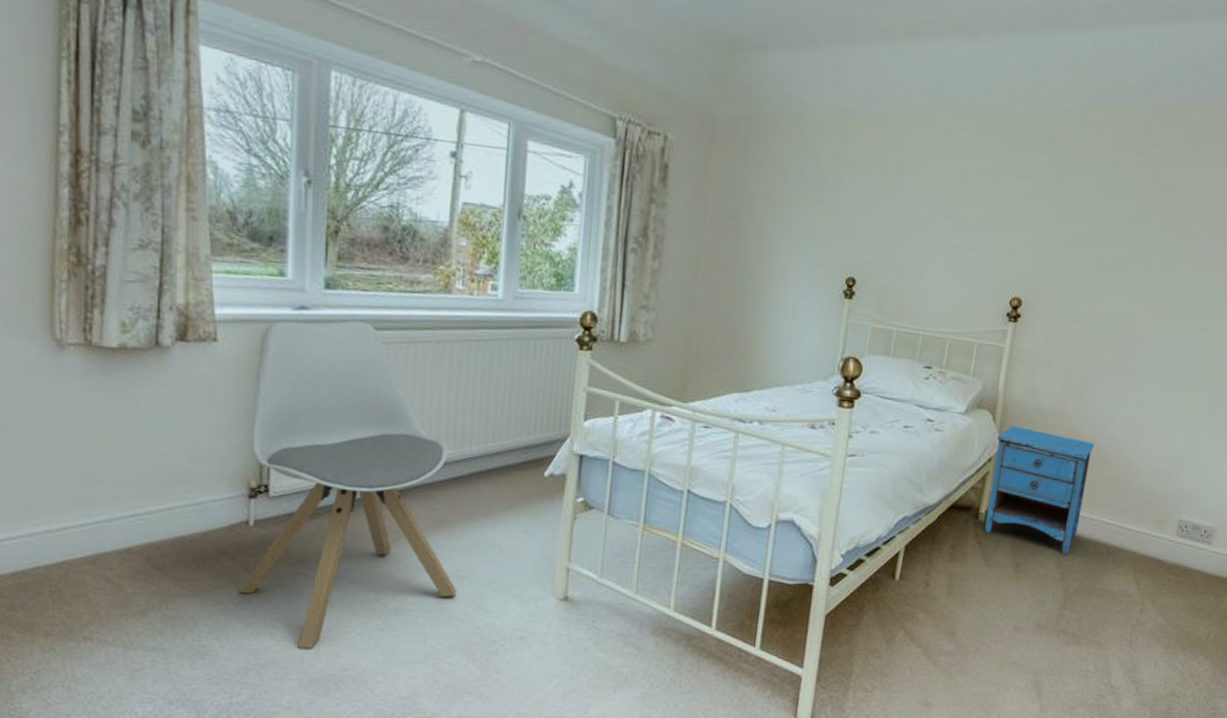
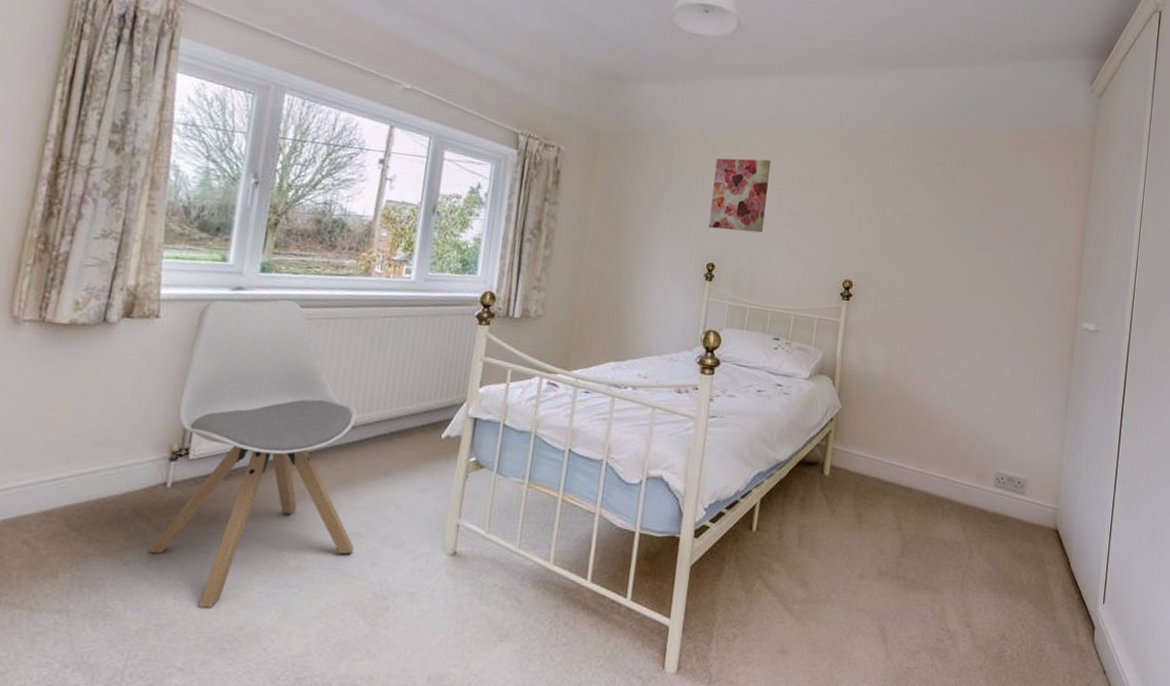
wall art: none [848,147,926,241] -> present [708,158,771,233]
nightstand: present [984,425,1095,556] -> none [829,389,919,507]

